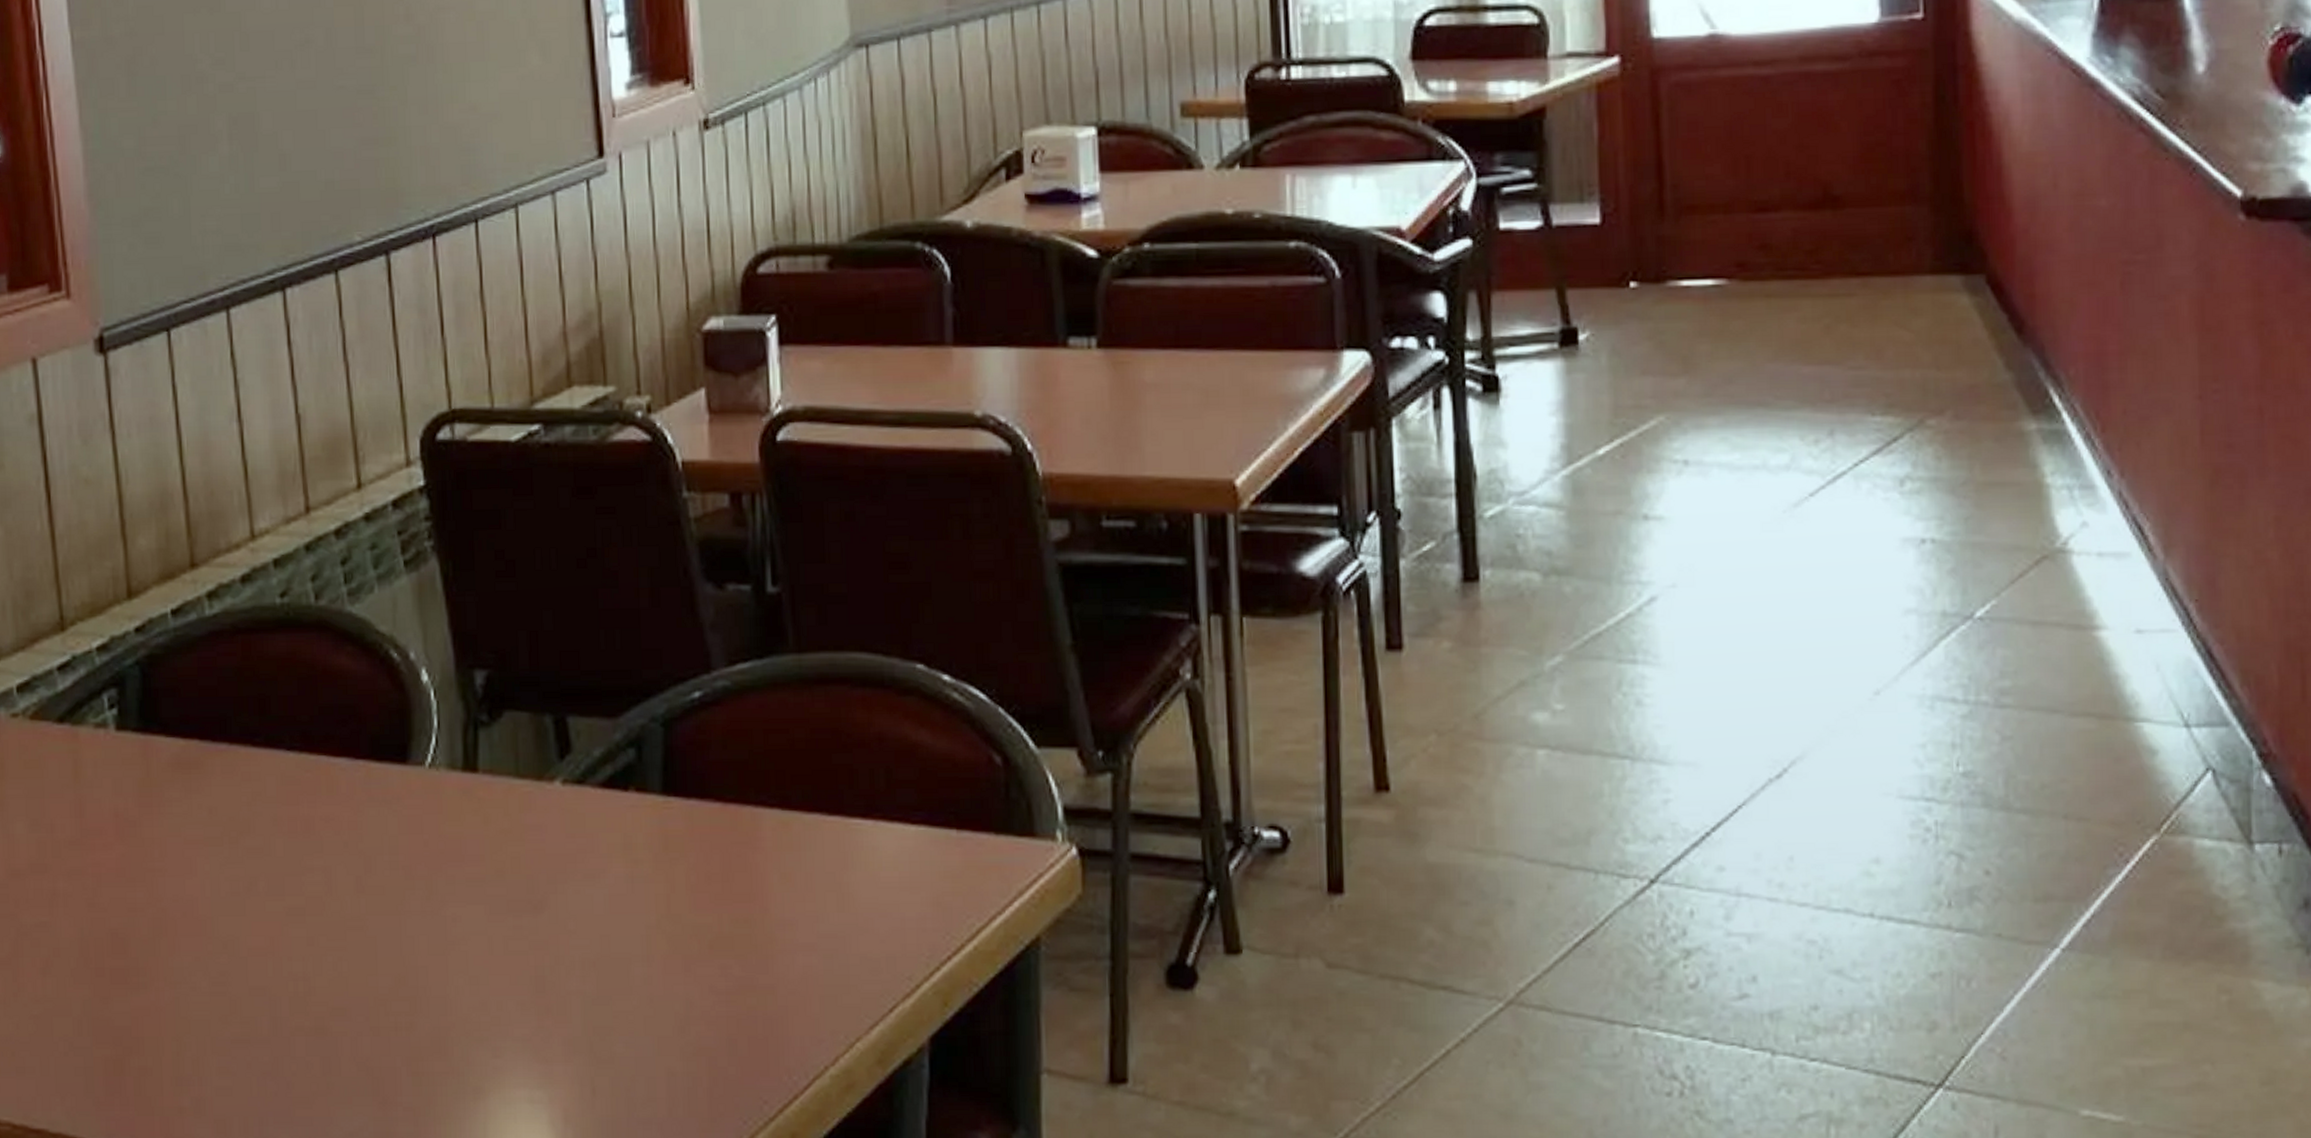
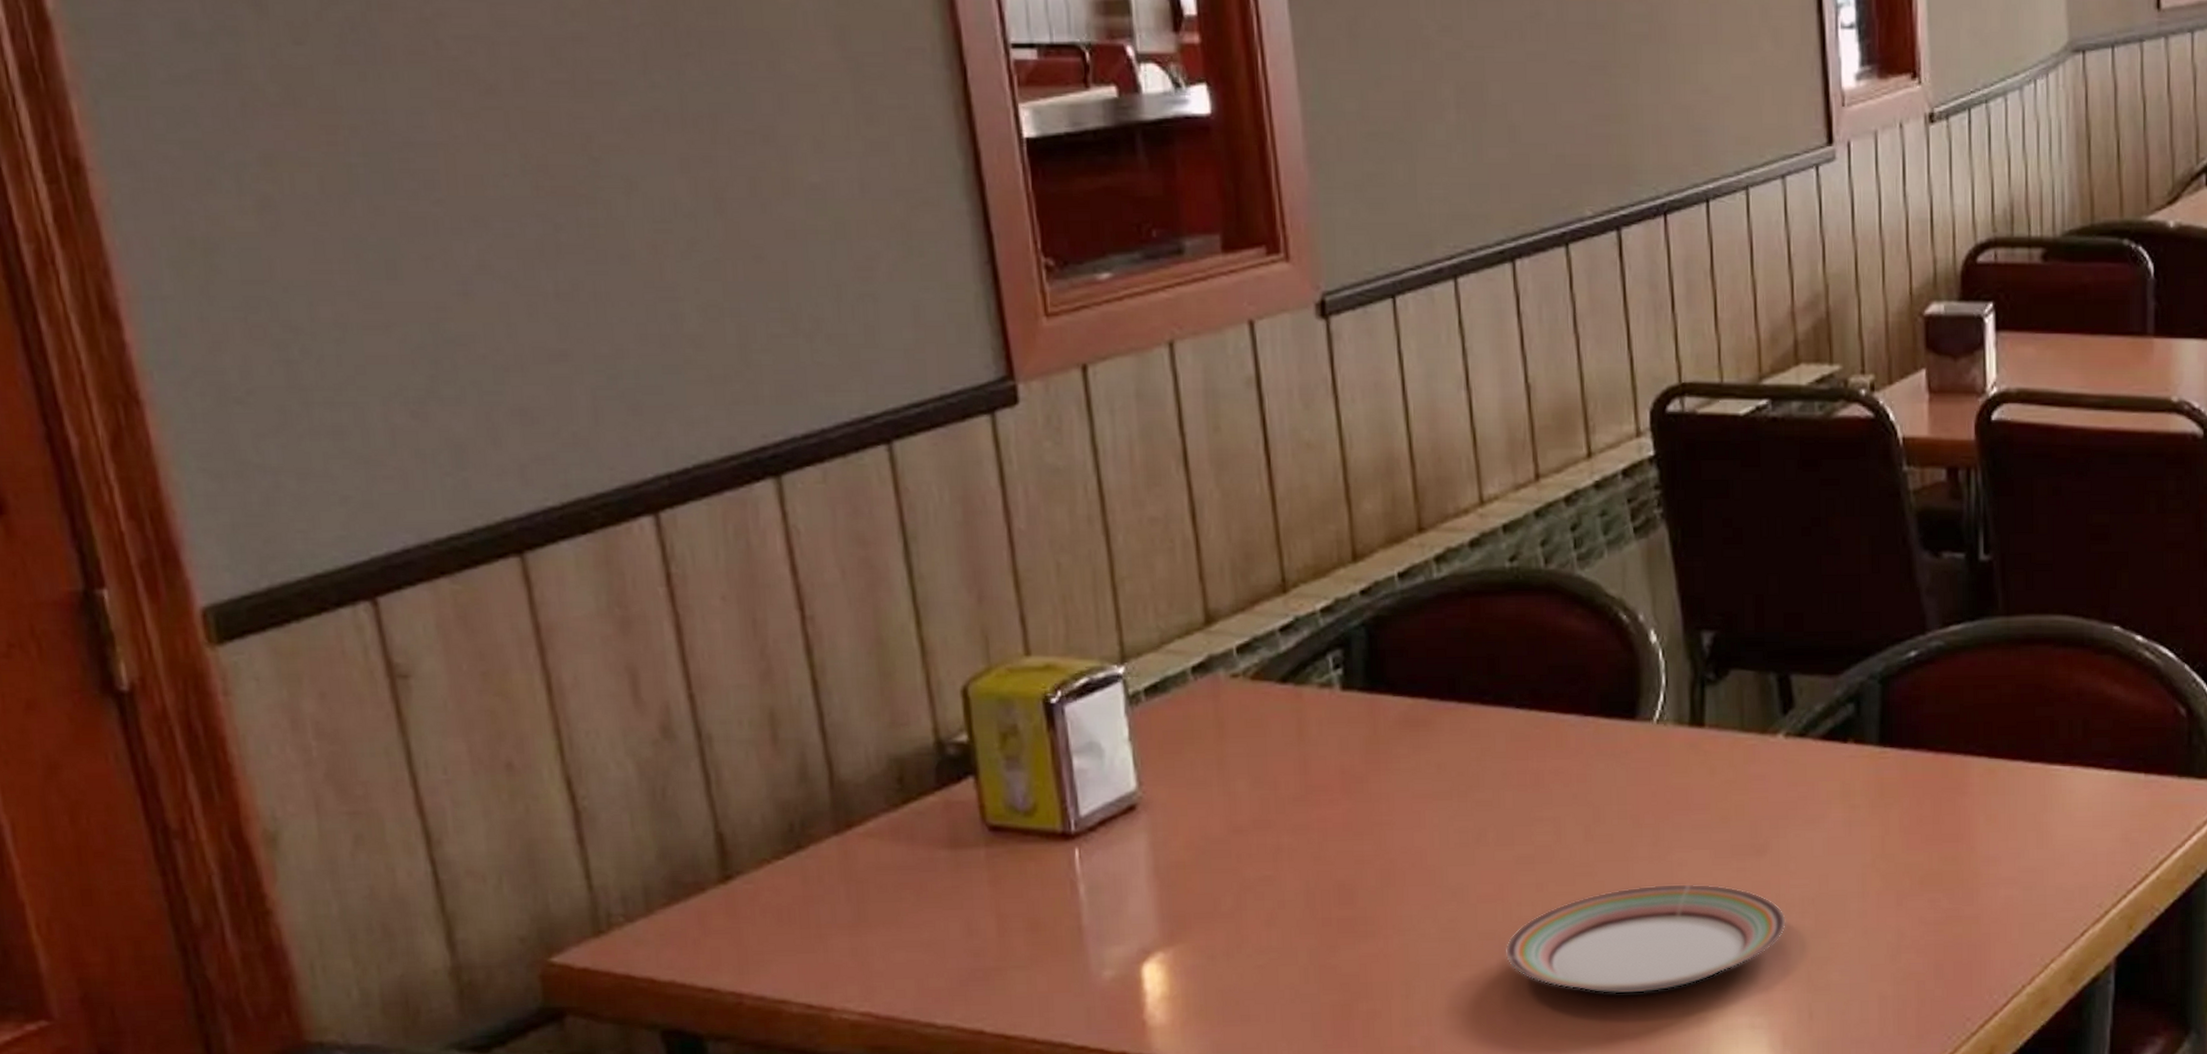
plate: none [275,940,567,1060] -> present [1505,883,1787,995]

